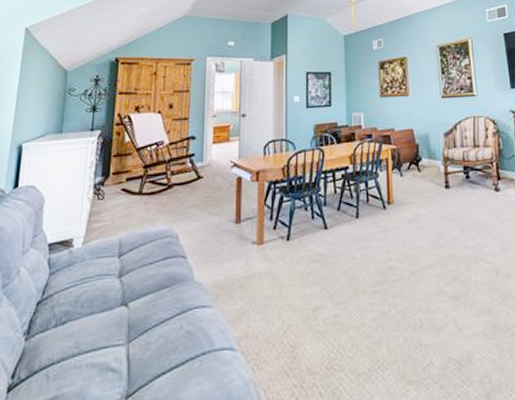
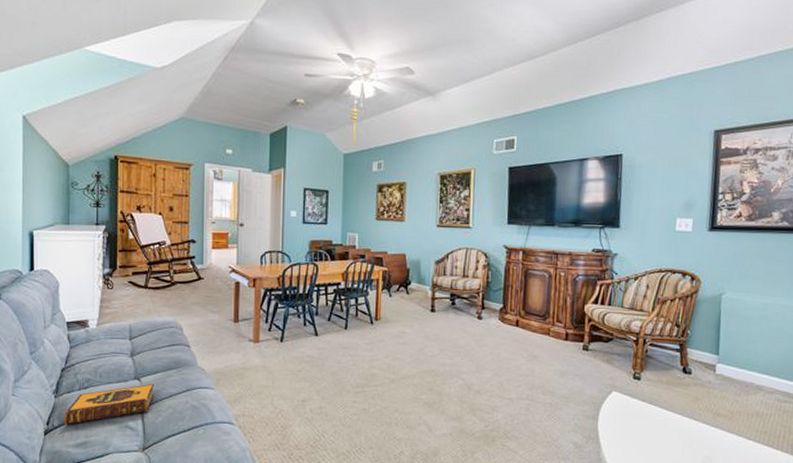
hardback book: none [32,308,143,376] -> present [64,383,154,425]

